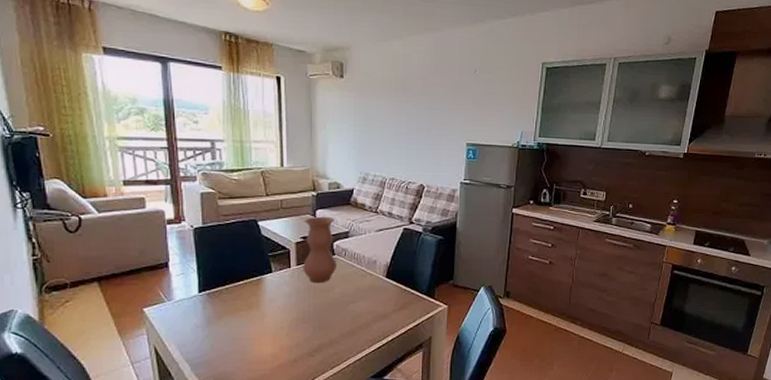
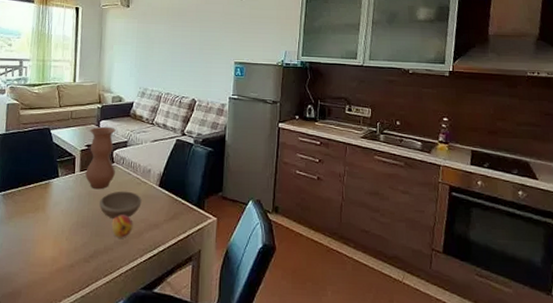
bowl: none [321,283,368,313] -> present [99,191,142,220]
fruit: none [336,308,360,331] -> present [111,215,133,238]

